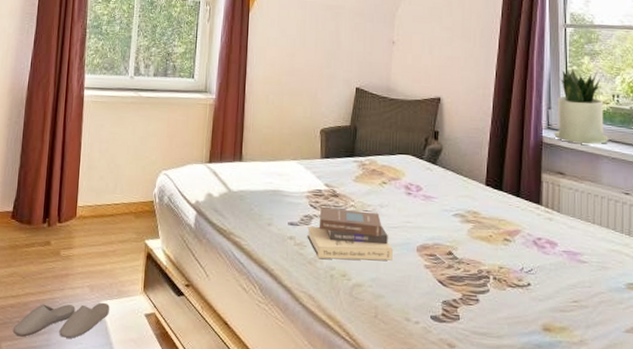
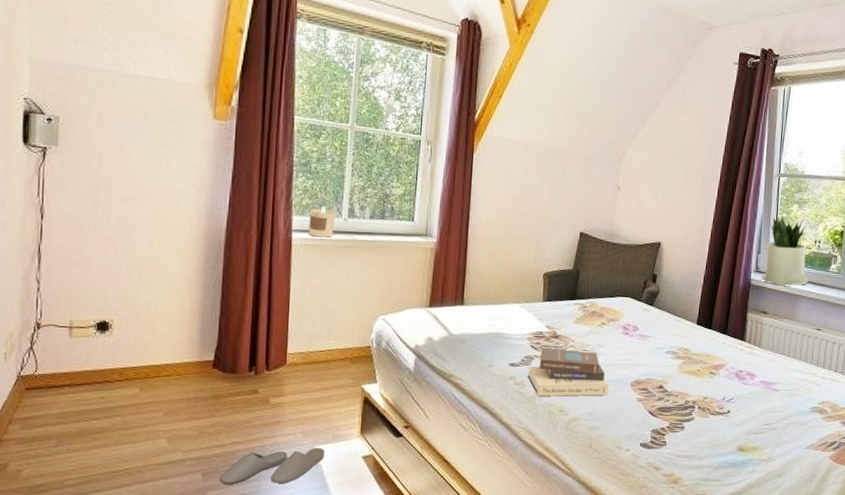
candle: none [98,64,123,95] -> present [308,206,336,238]

